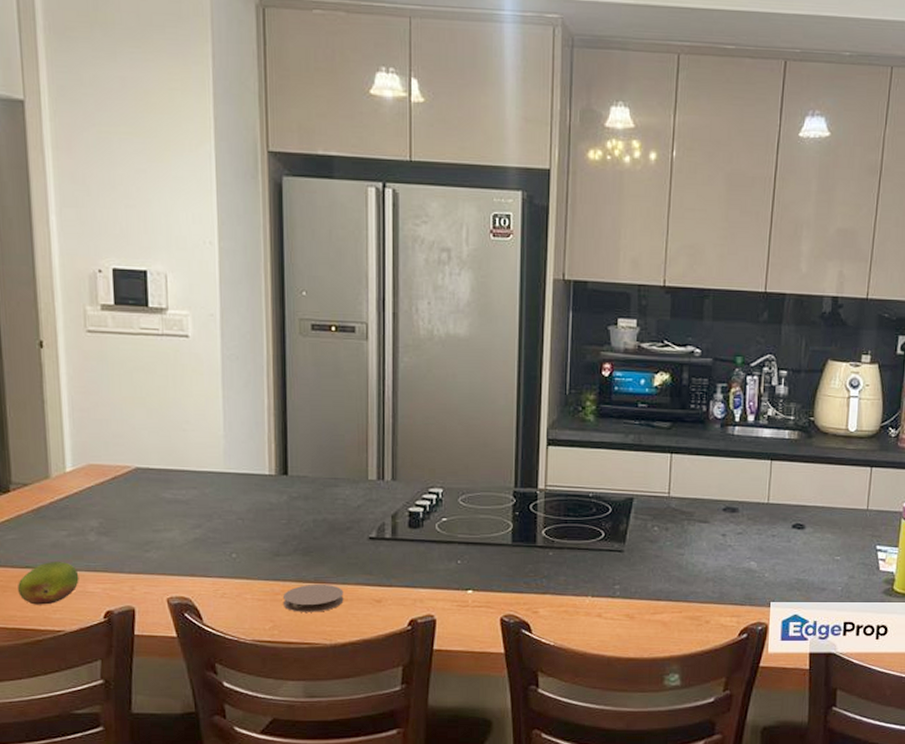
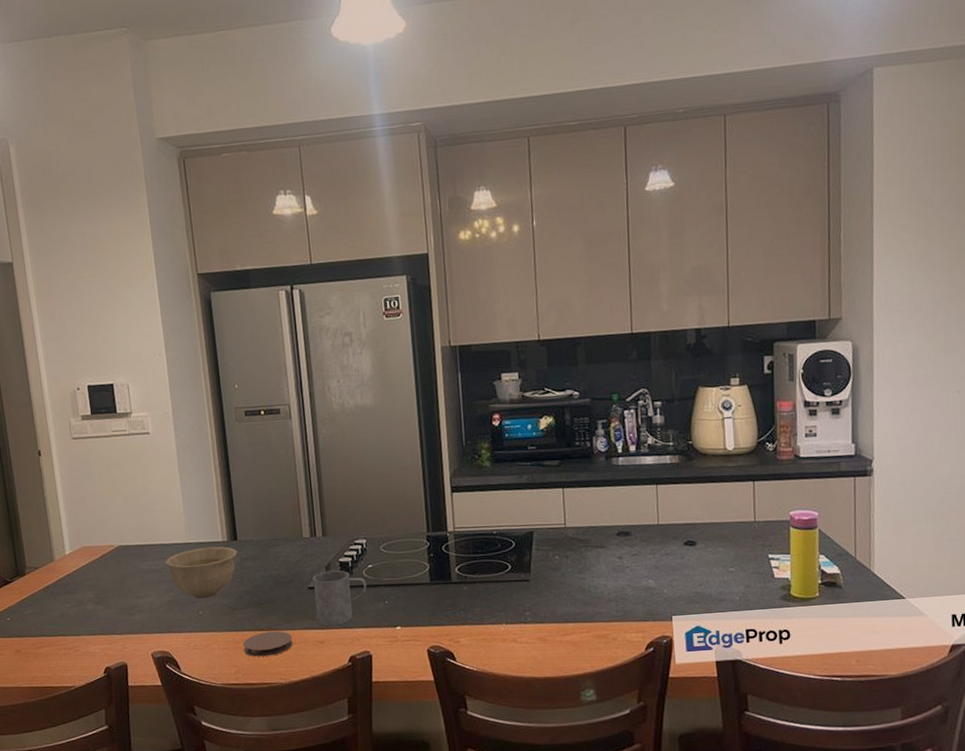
fruit: present [18,561,79,605] -> none [37,628,83,667]
bowl: none [194,479,286,540] -> present [165,546,237,600]
mug: none [375,520,439,584] -> present [312,570,367,626]

